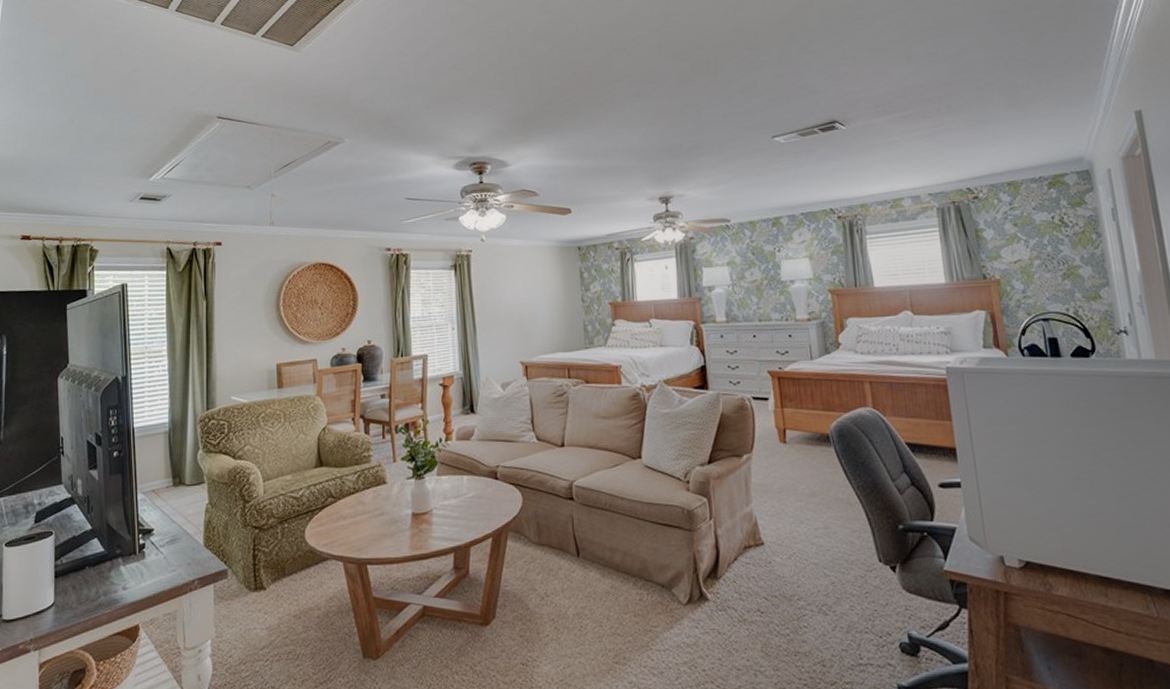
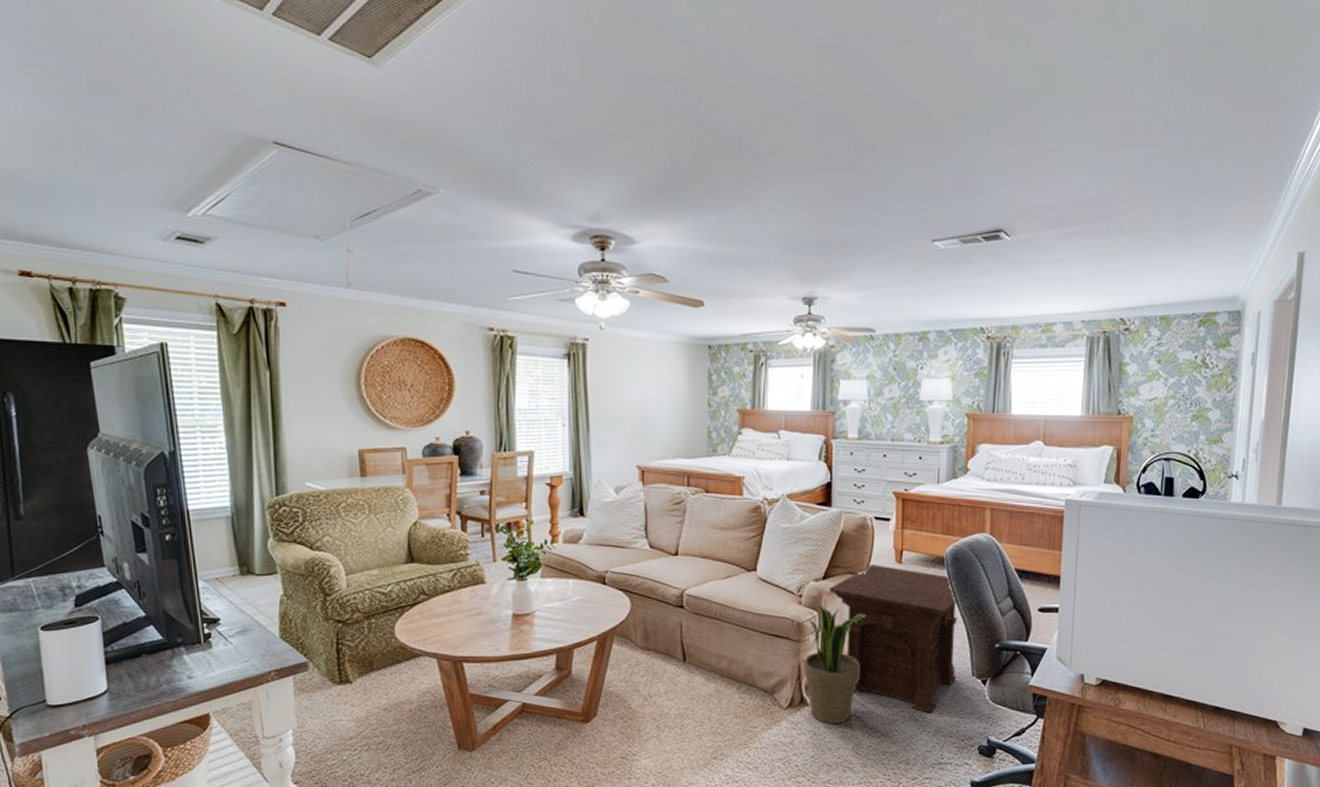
potted plant: none [698,490,759,621] -> present [803,604,867,723]
side table: none [715,445,862,607] -> present [829,564,959,714]

